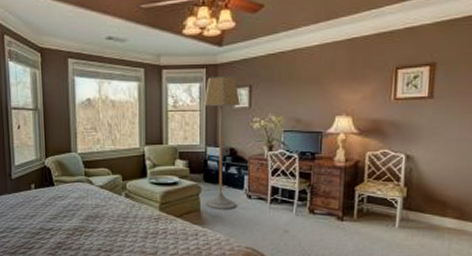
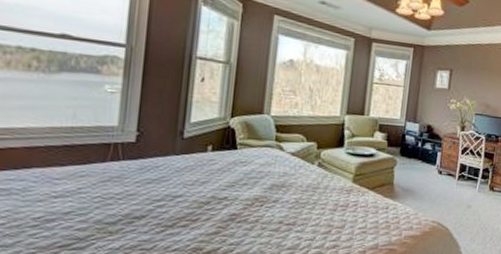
floor lamp: present [202,75,240,211] -> none [398,56,441,185]

